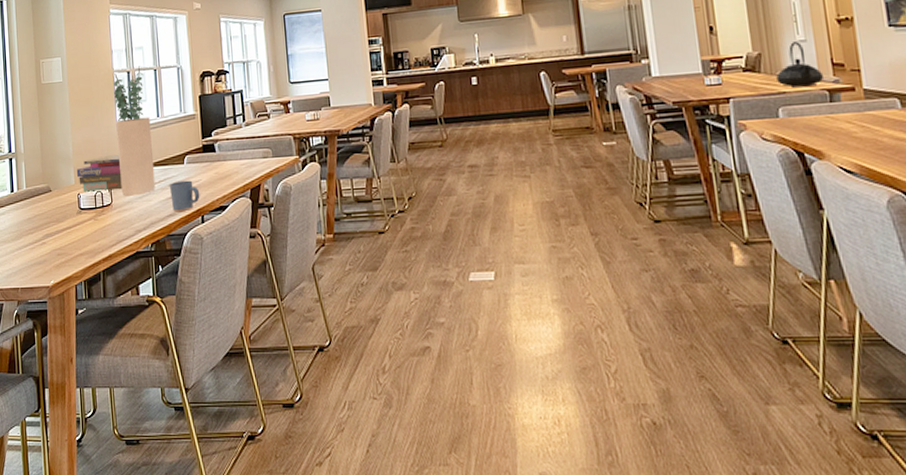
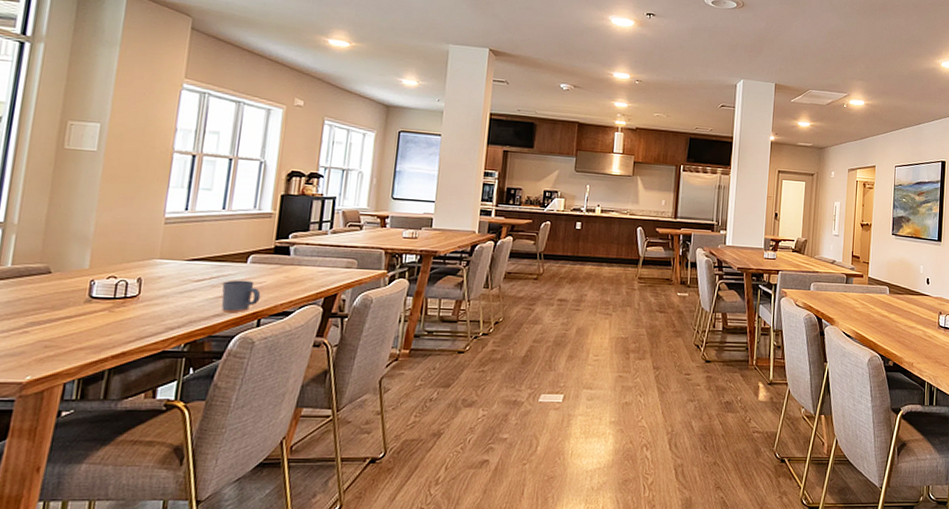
books: present [76,154,122,192] -> none [94,241,161,282]
vase: present [114,66,156,196] -> none [155,151,214,290]
teapot: present [776,42,823,87] -> none [814,235,845,270]

